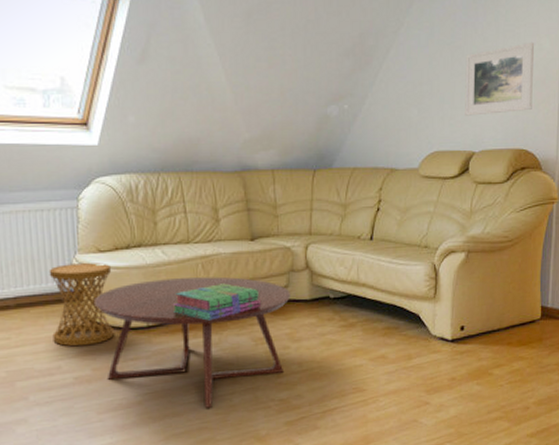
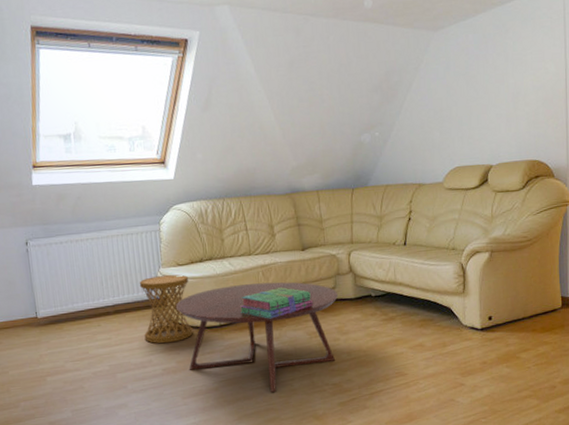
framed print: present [465,41,535,116] -> none [479,67,542,135]

